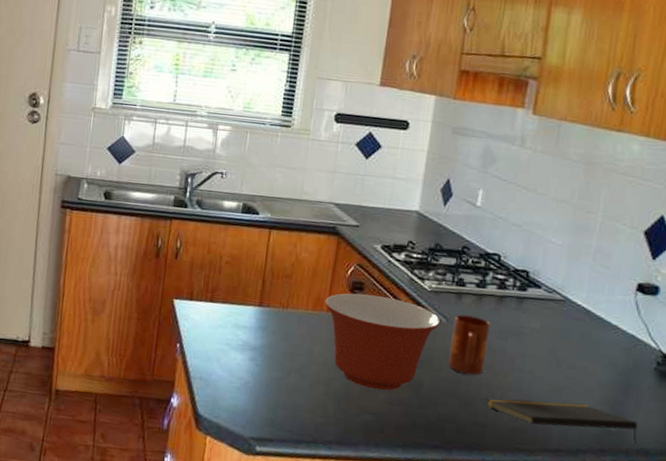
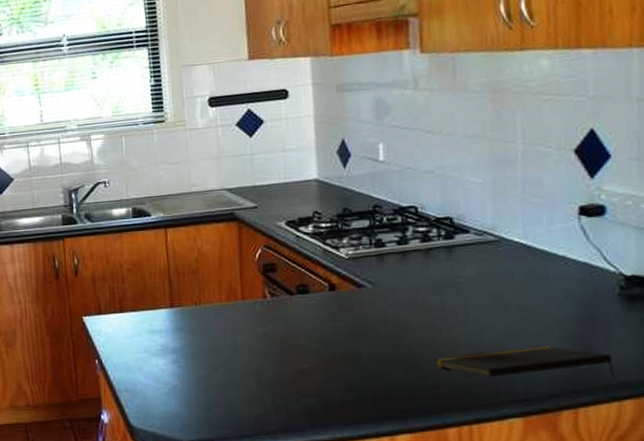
mixing bowl: present [324,293,441,391] -> none [238,273,367,370]
mug: present [448,314,491,375] -> none [380,275,425,338]

